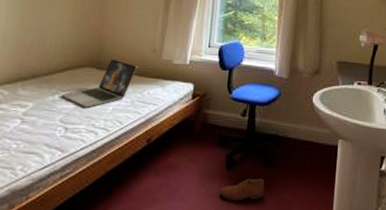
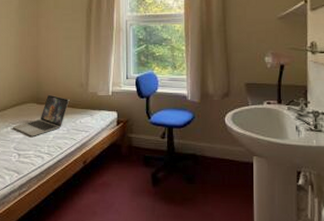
shoe: present [220,178,265,202] -> none [149,193,188,214]

